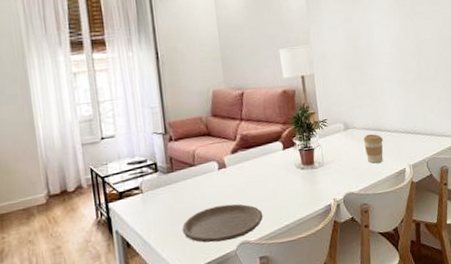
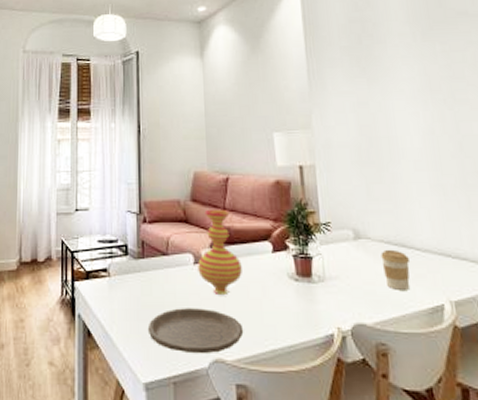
vase: none [221,120,260,191] -> present [198,209,242,294]

